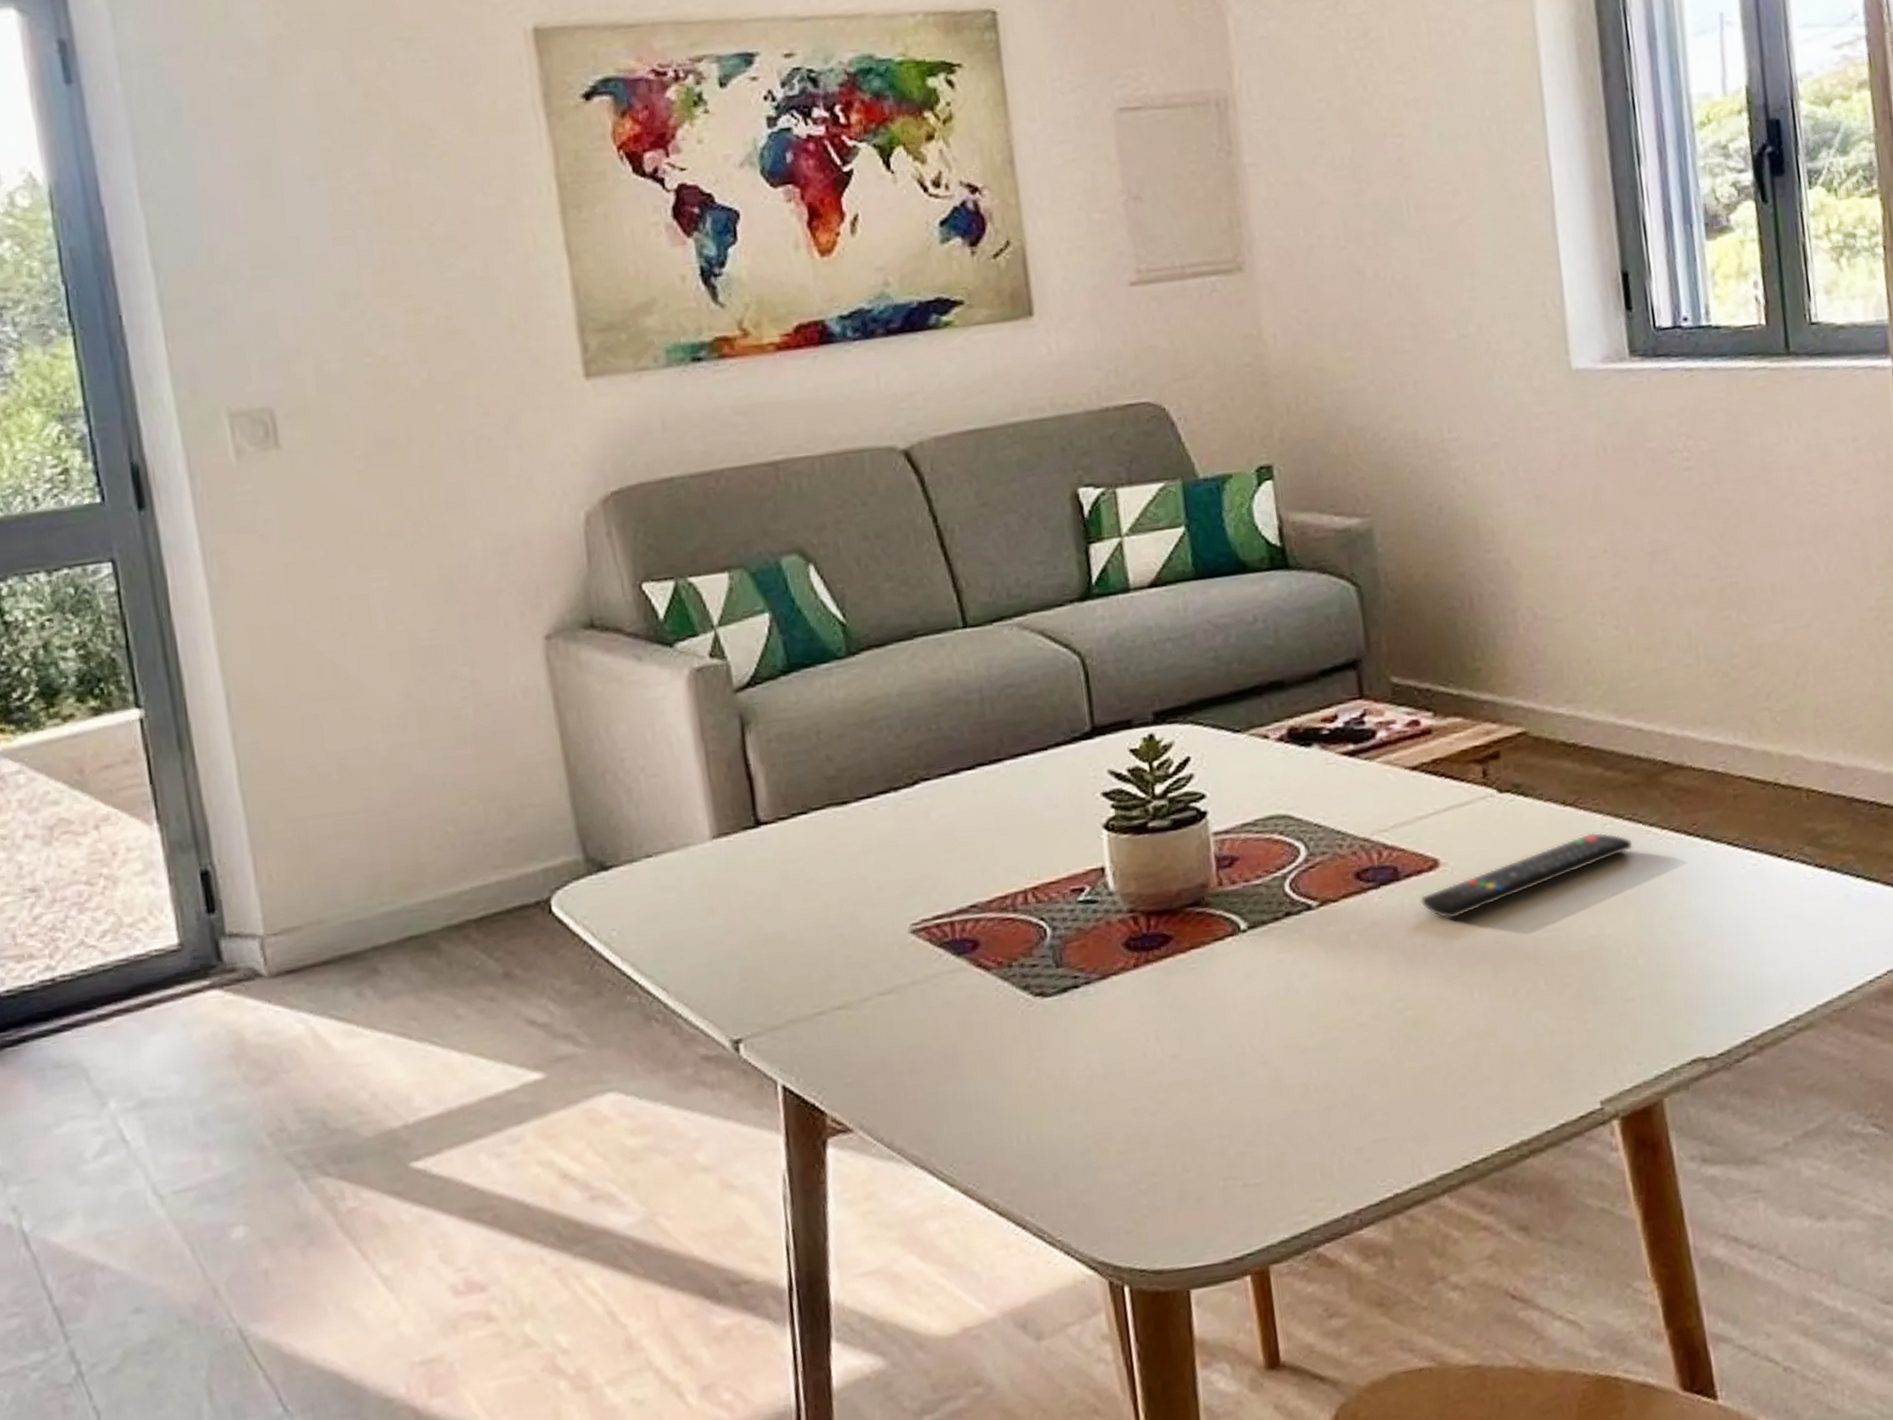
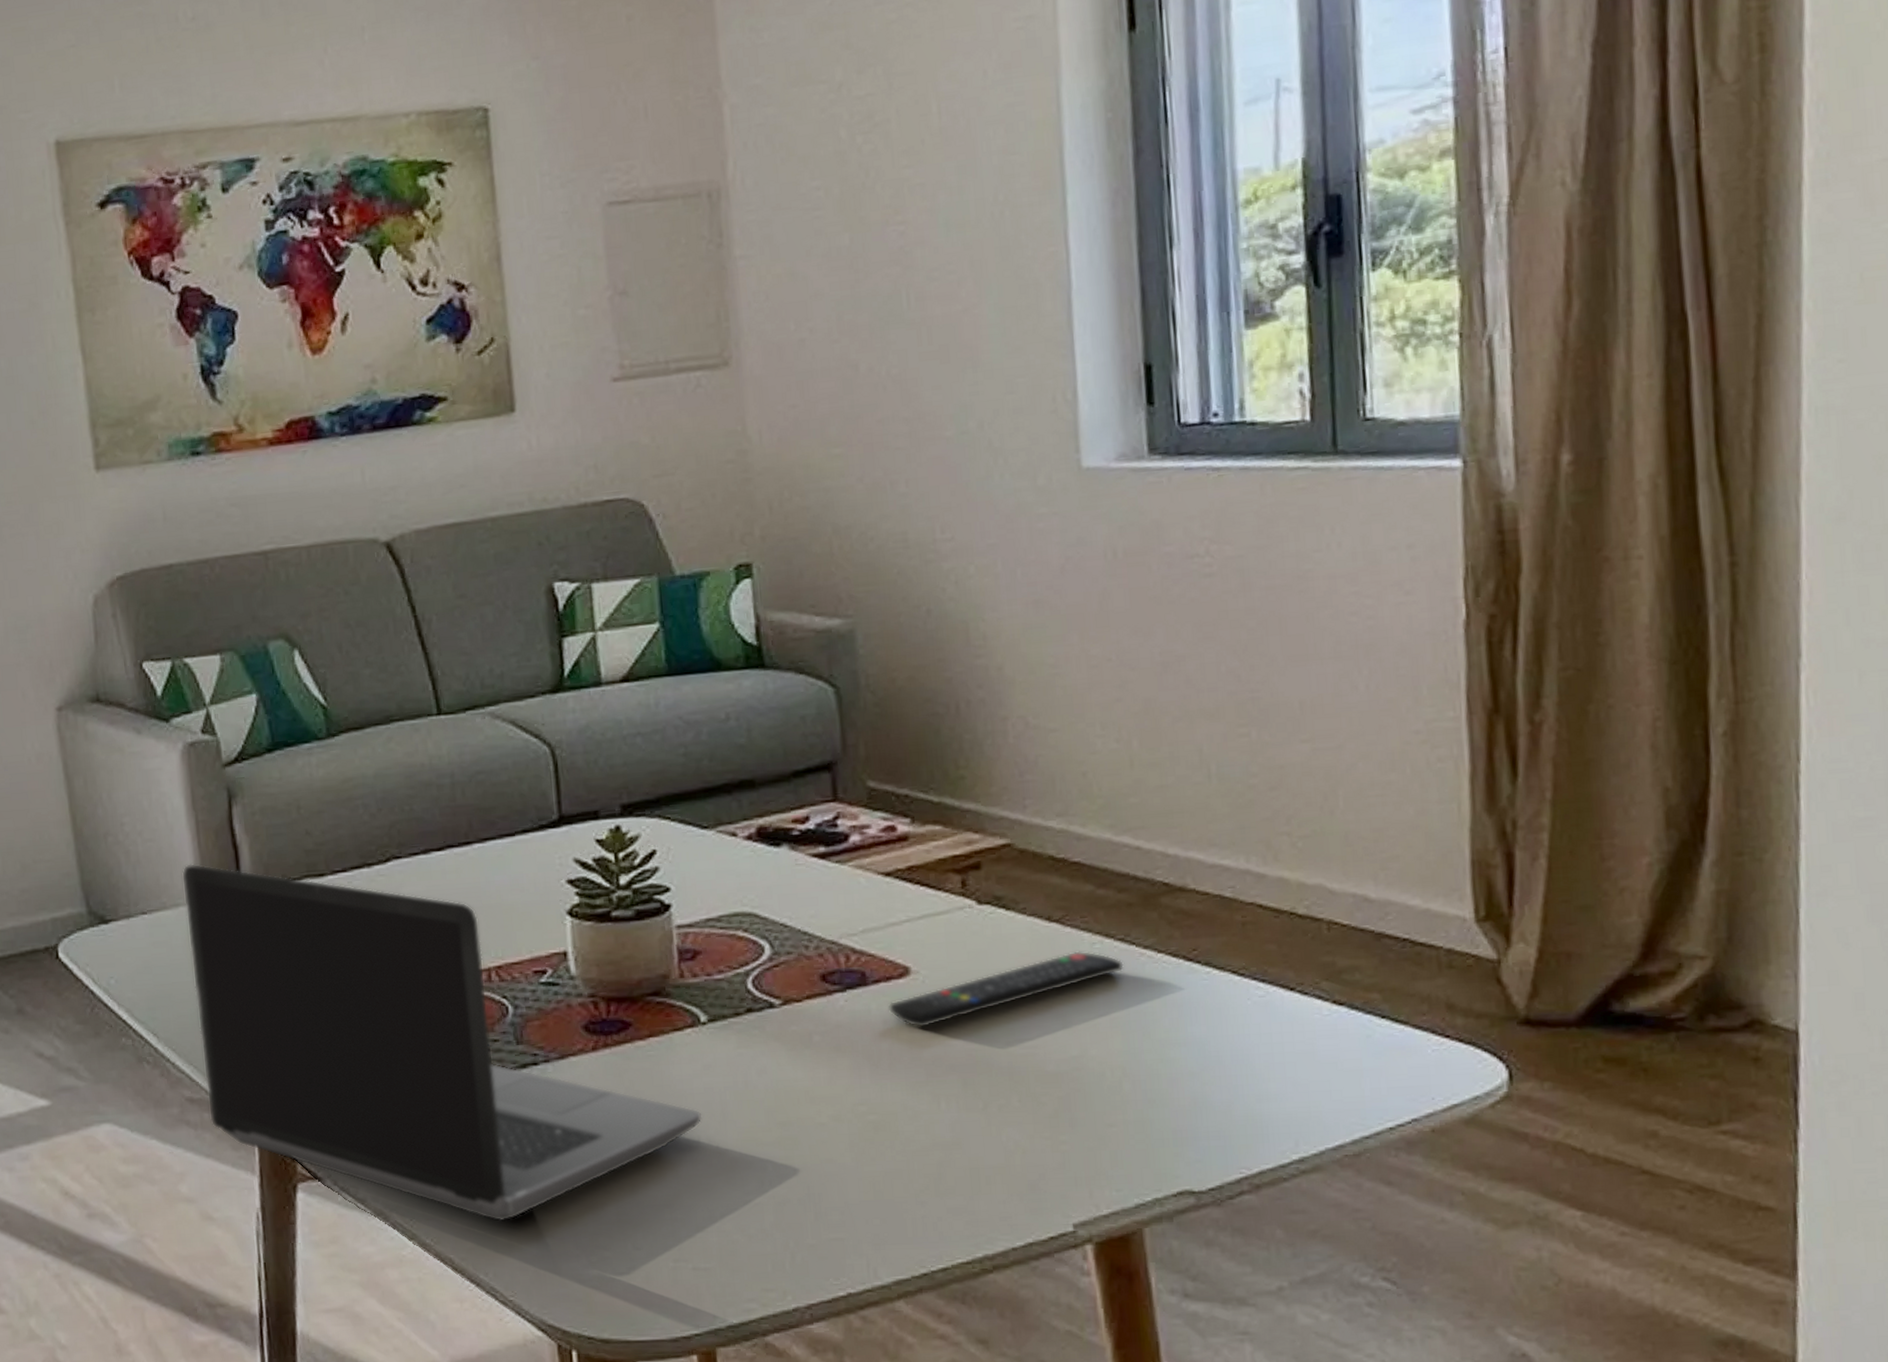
laptop computer: none [690,798,1246,1158] -> present [181,863,702,1222]

